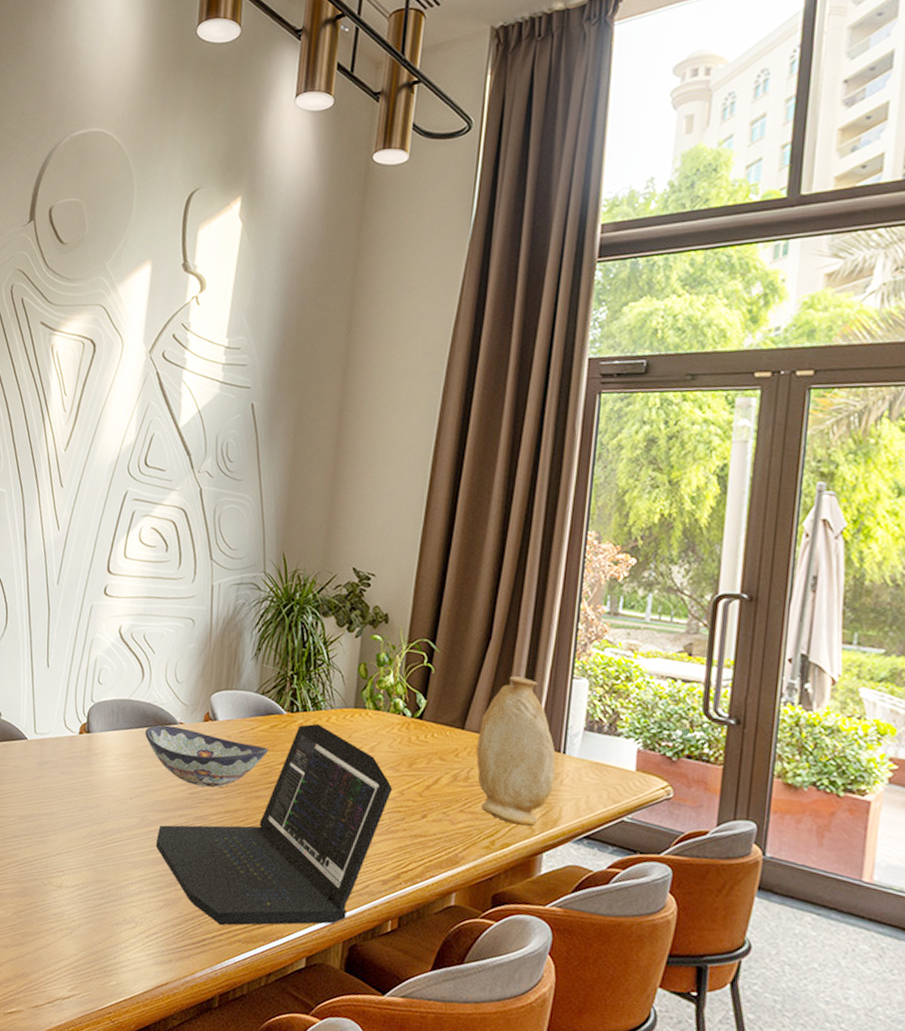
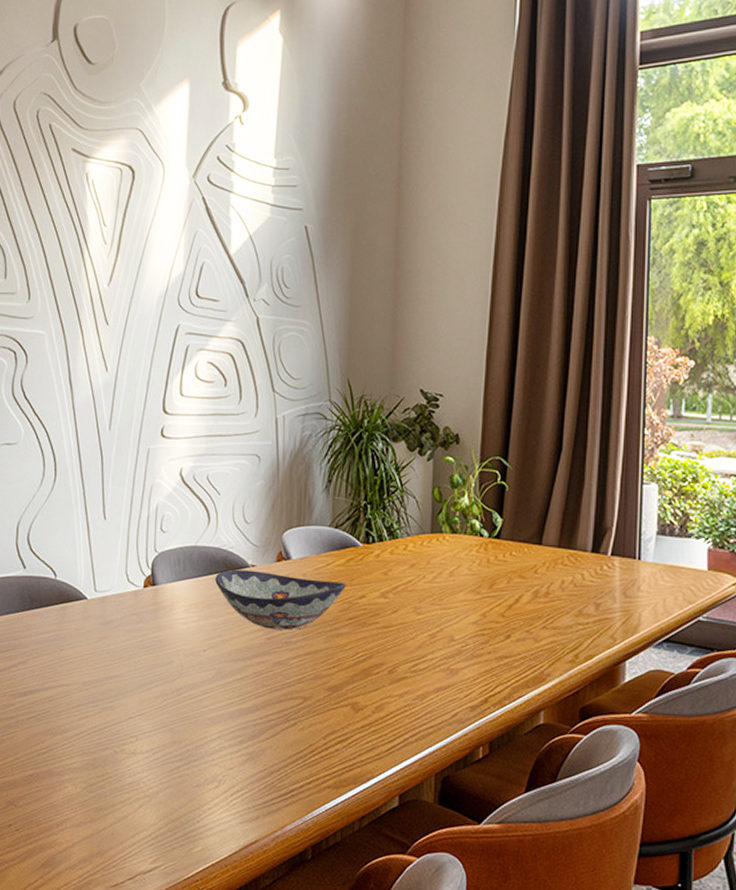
laptop: present [156,723,392,926] -> none [235,553,474,773]
vase: present [476,676,556,826] -> none [554,487,632,636]

